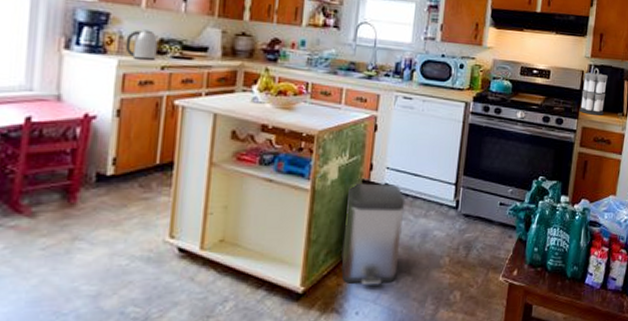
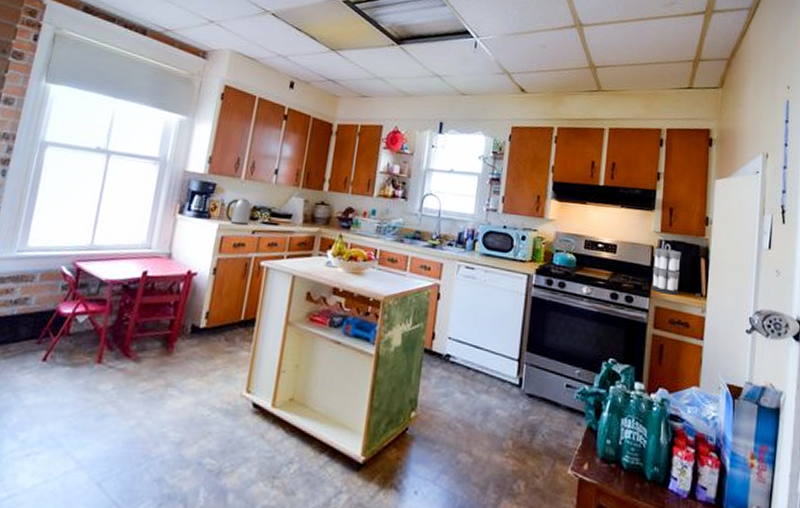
pedal bin: present [341,183,406,286] -> none [401,351,467,463]

